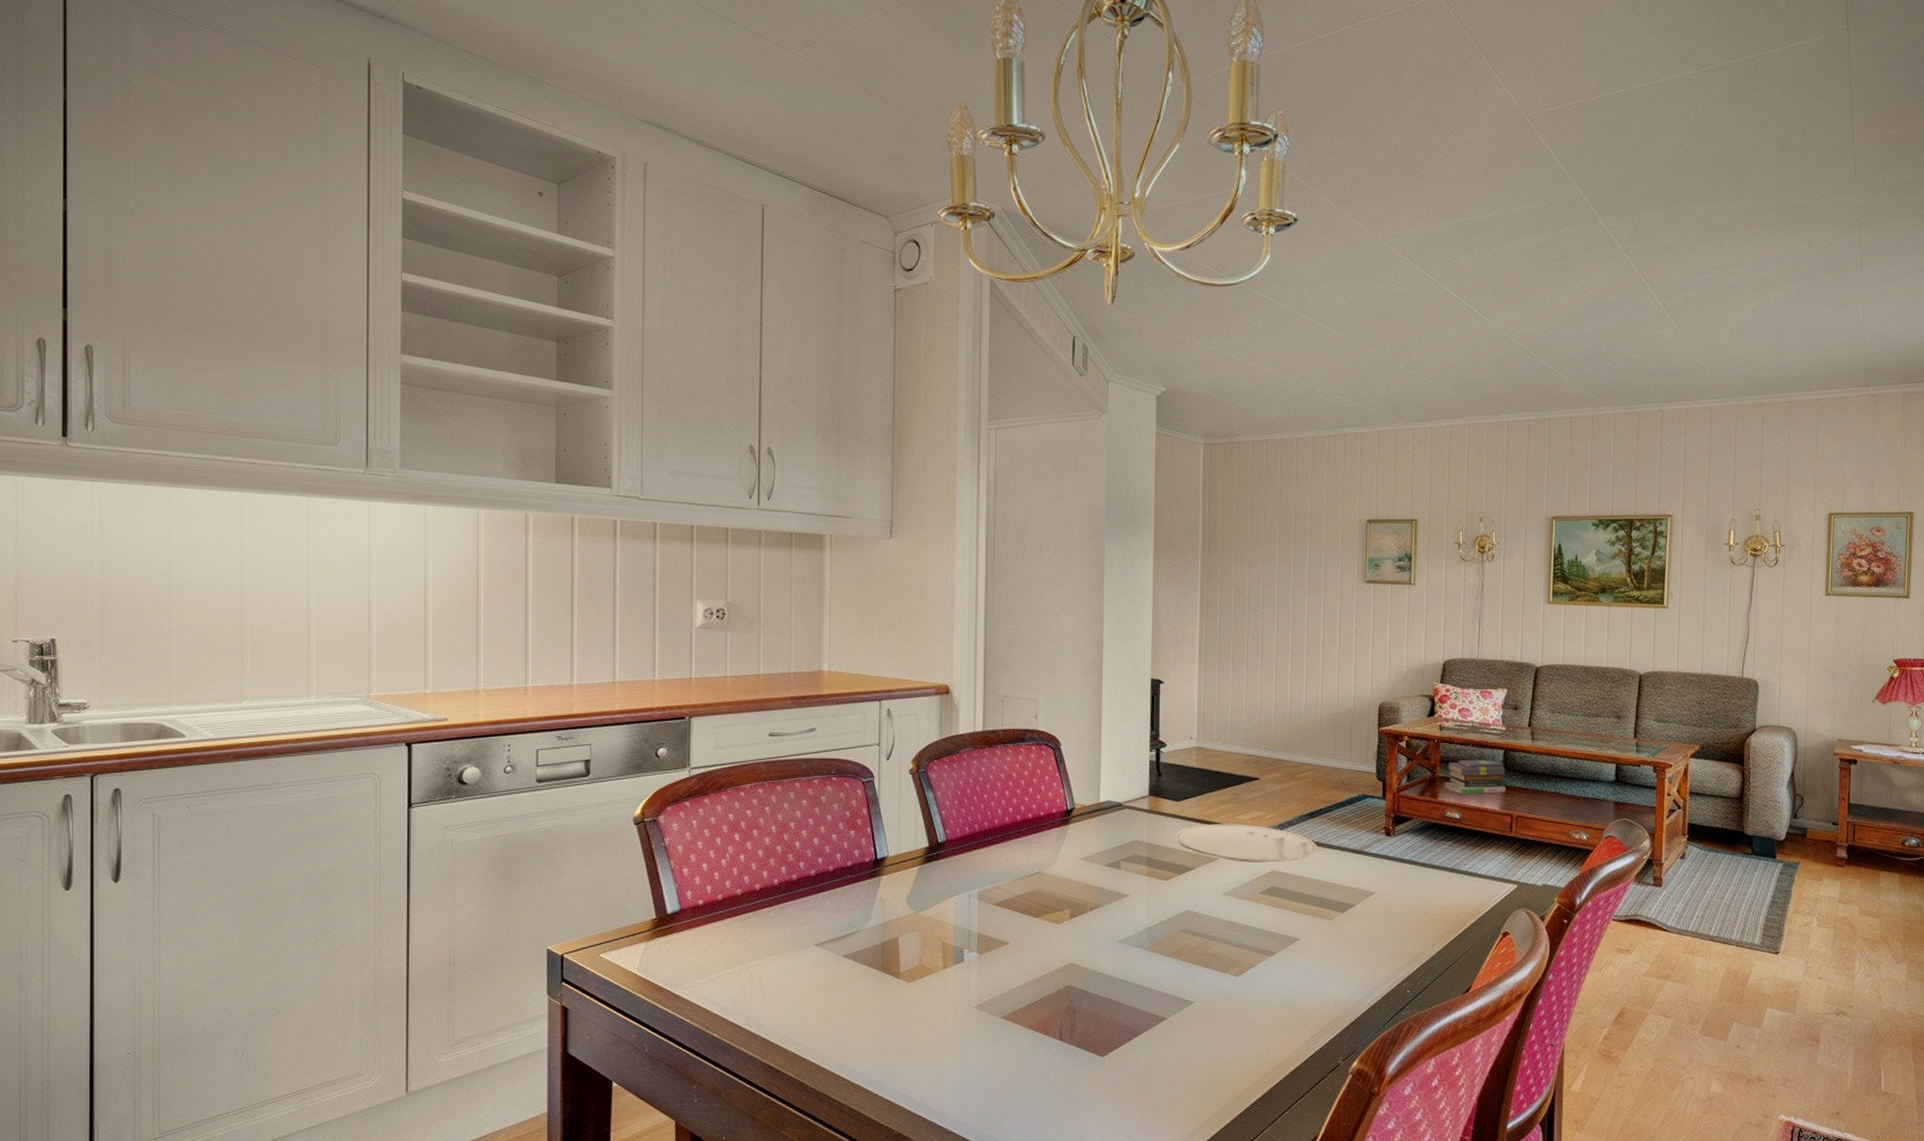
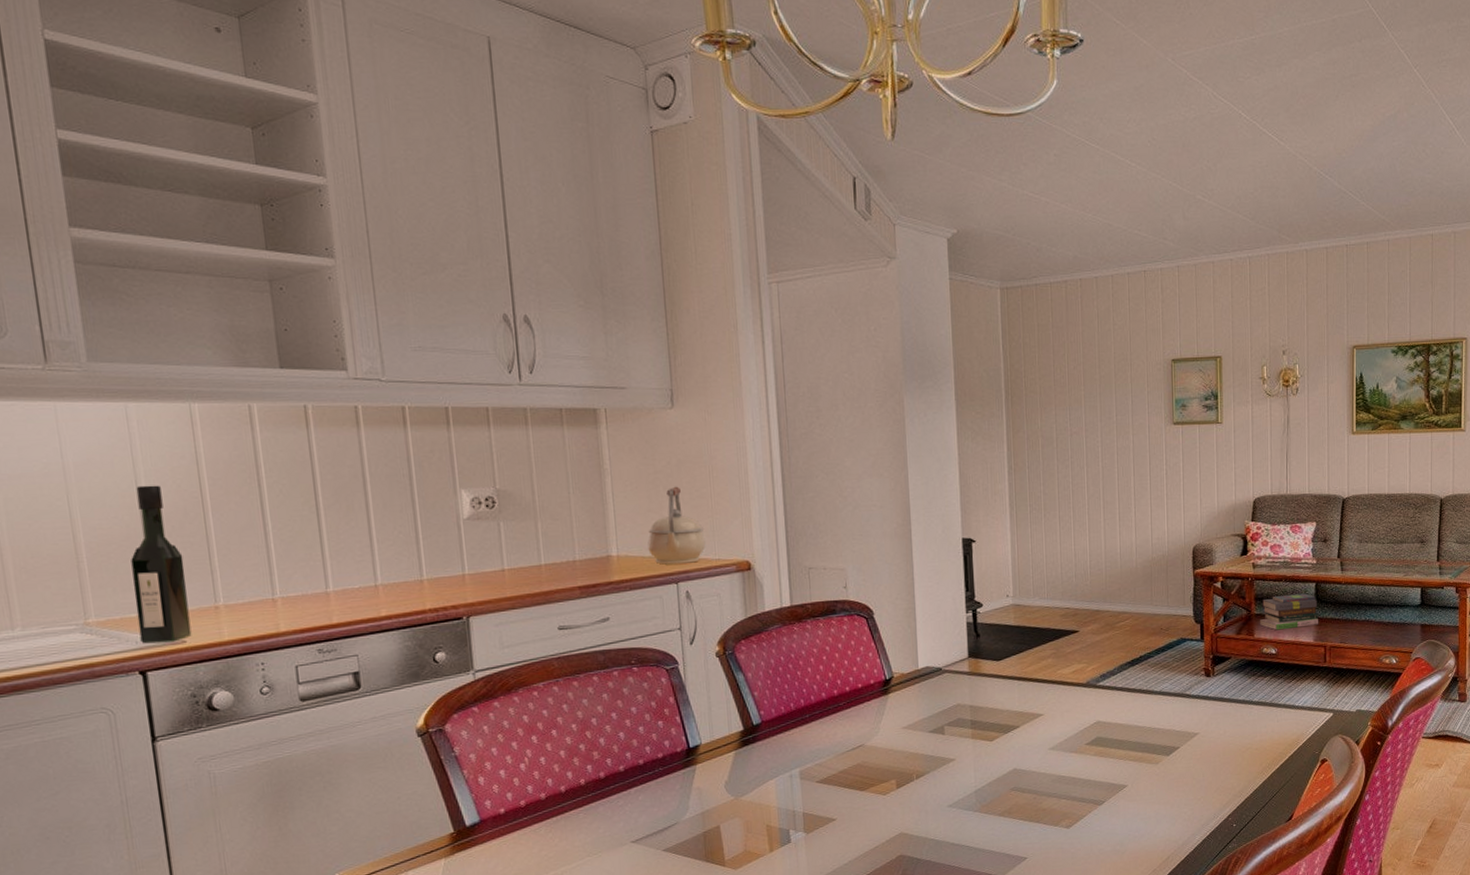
bottle: none [410,578,455,719] -> present [131,485,192,644]
kettle: none [857,610,910,683] -> present [648,486,706,565]
plate: present [1175,824,1317,863] -> none [998,678,1140,716]

